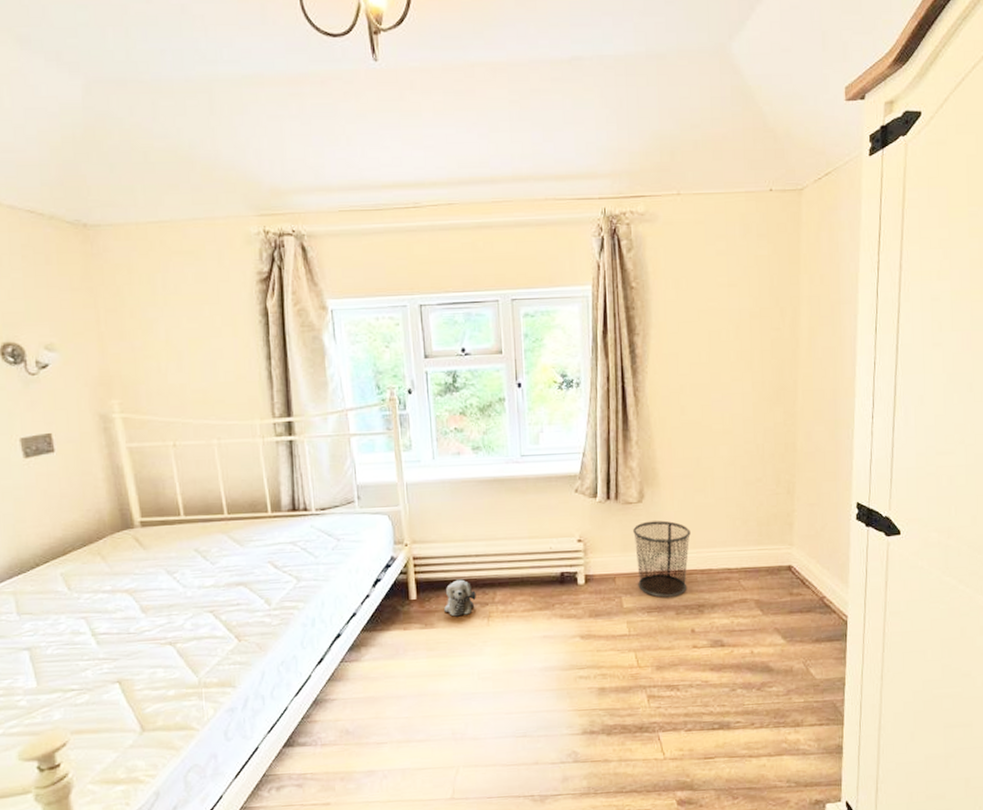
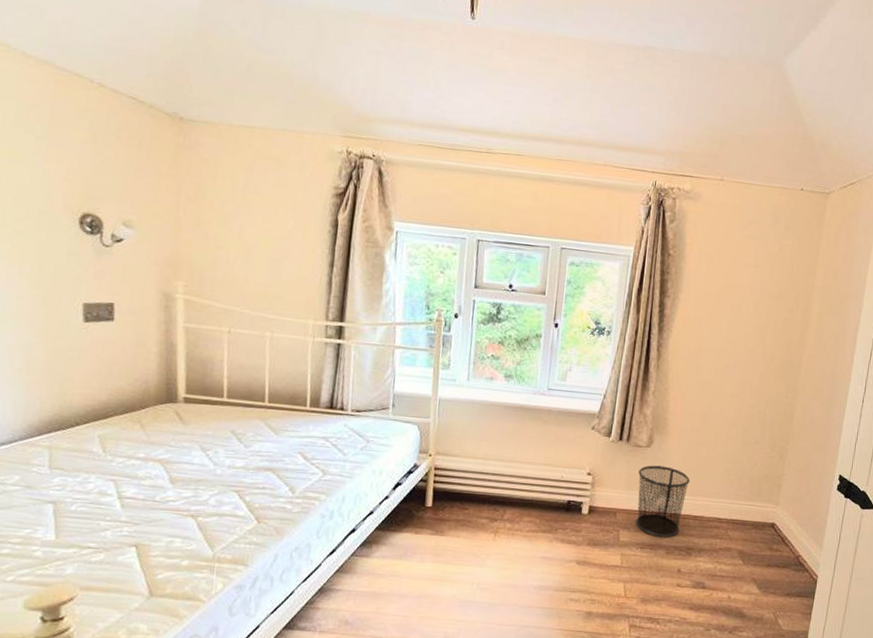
plush toy: present [444,579,476,617] -> none [456,494,488,528]

